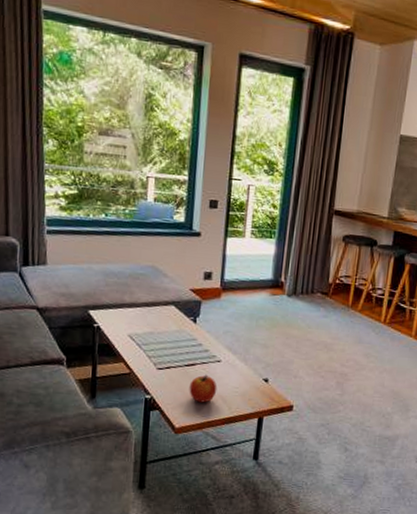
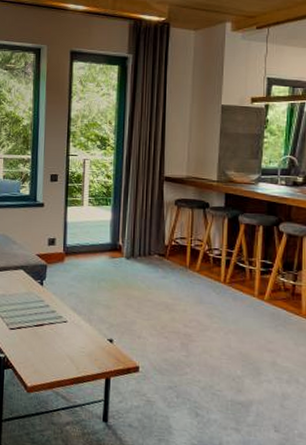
apple: present [189,374,218,403] -> none [39,334,65,363]

